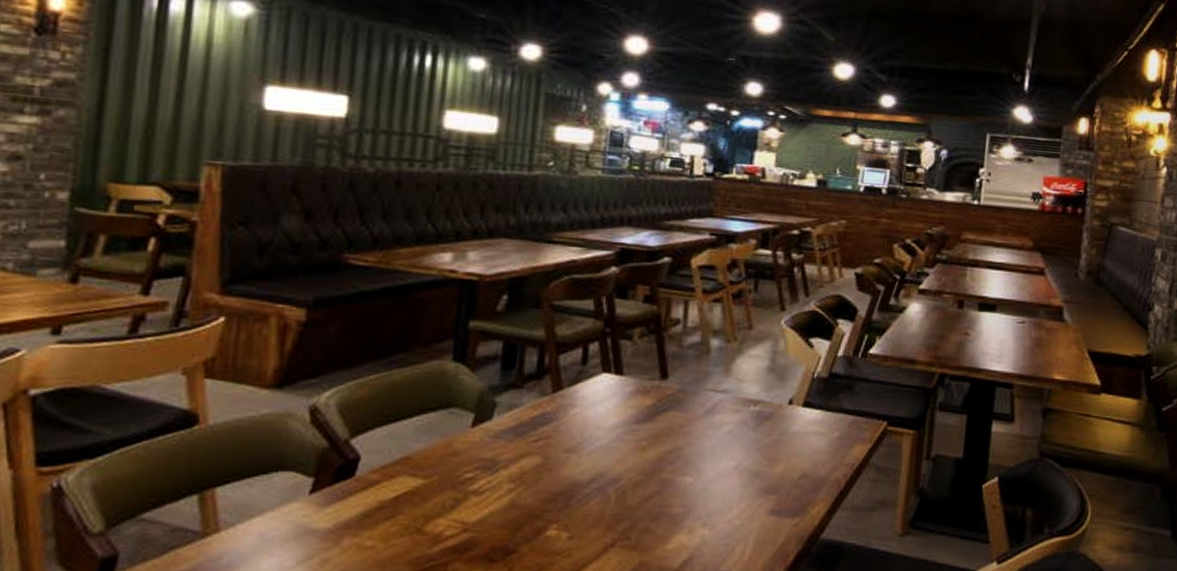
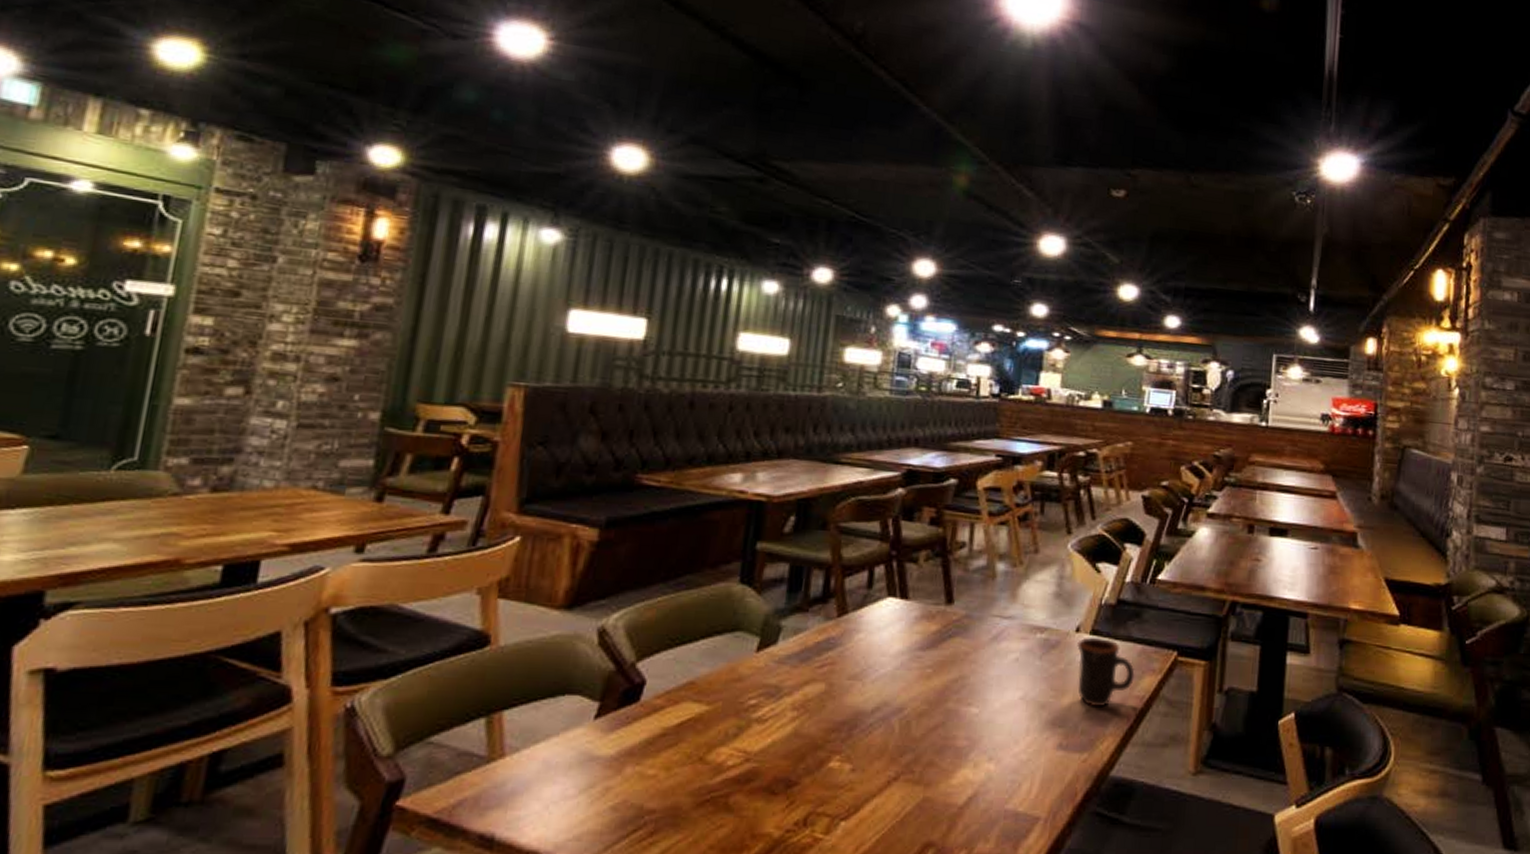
mug: none [789,407,846,475] -> present [1077,635,1135,708]

